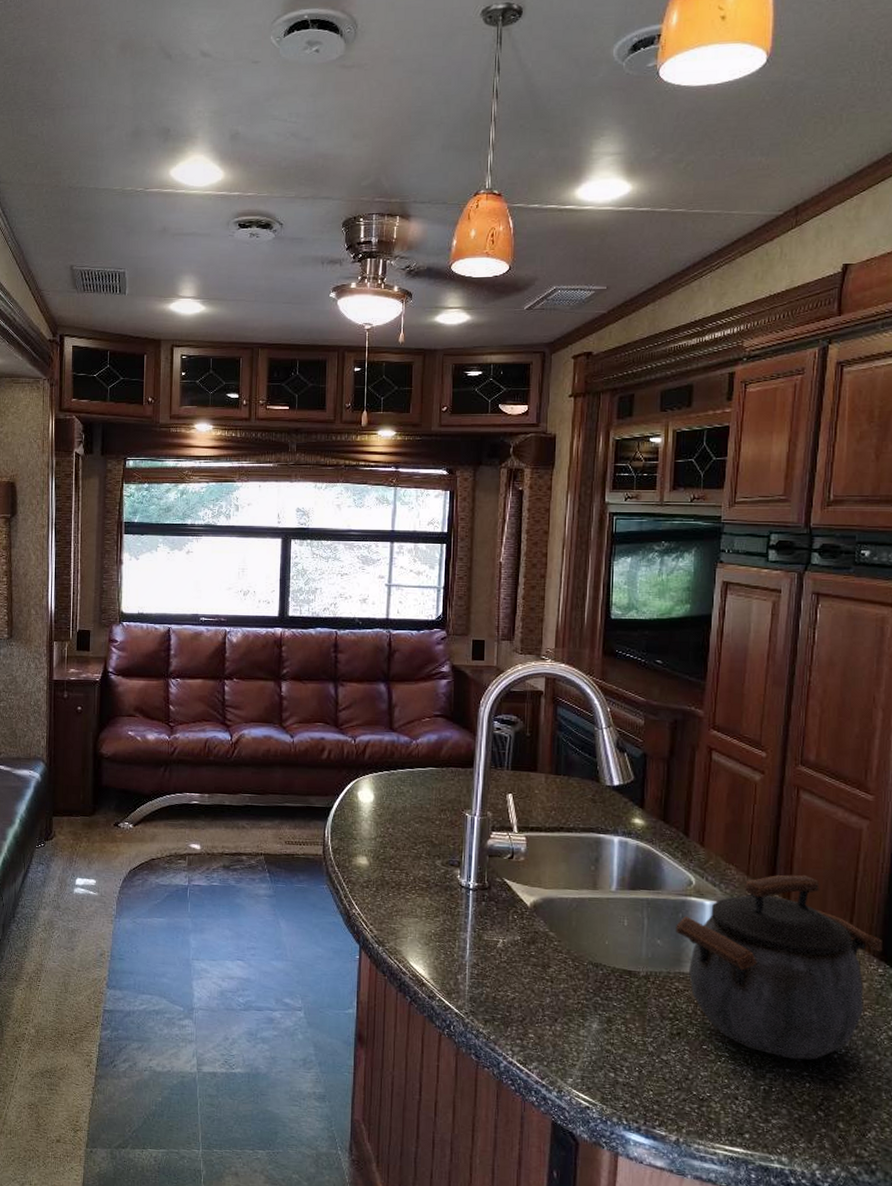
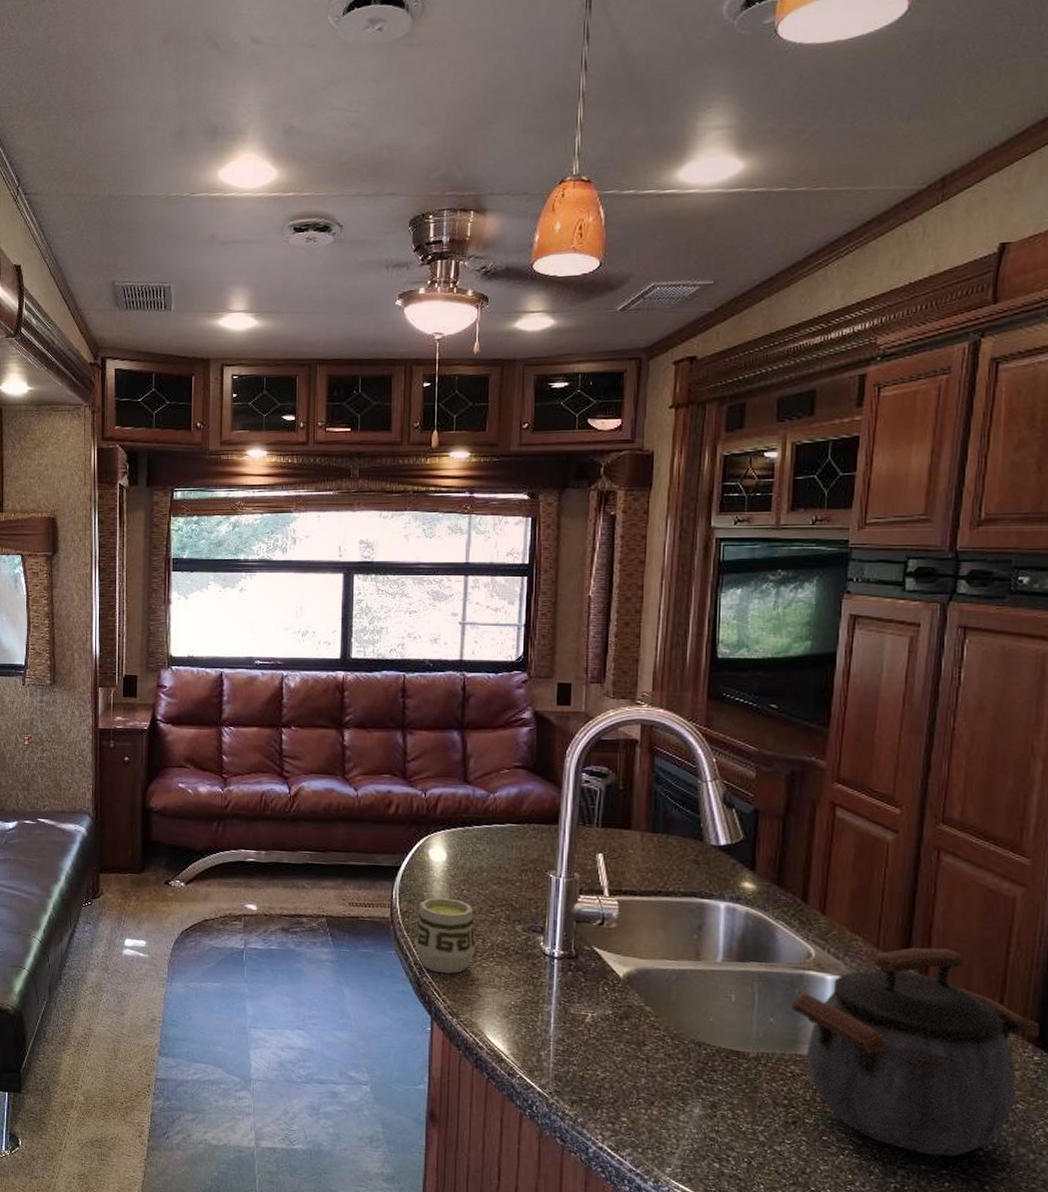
cup: none [344,835,400,906] -> present [414,897,476,974]

